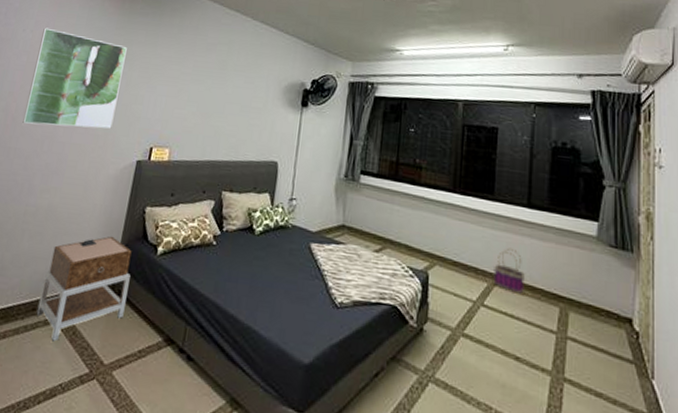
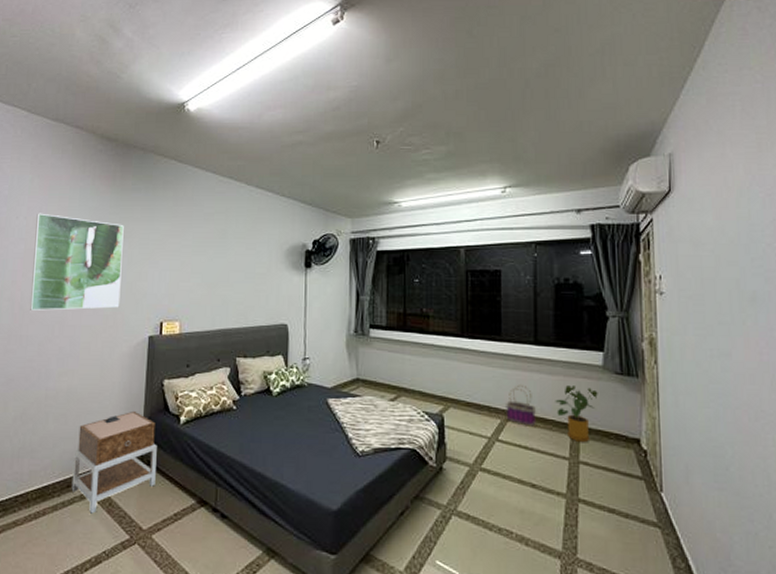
house plant: none [545,254,591,316] -> present [555,385,598,442]

